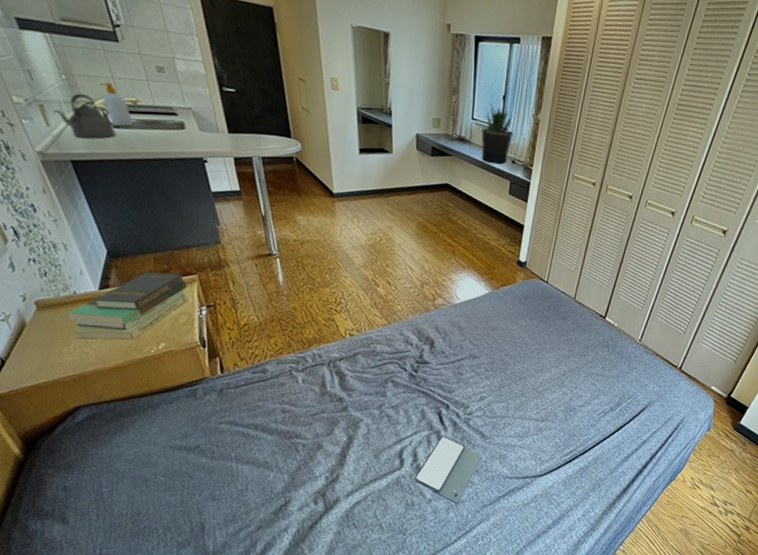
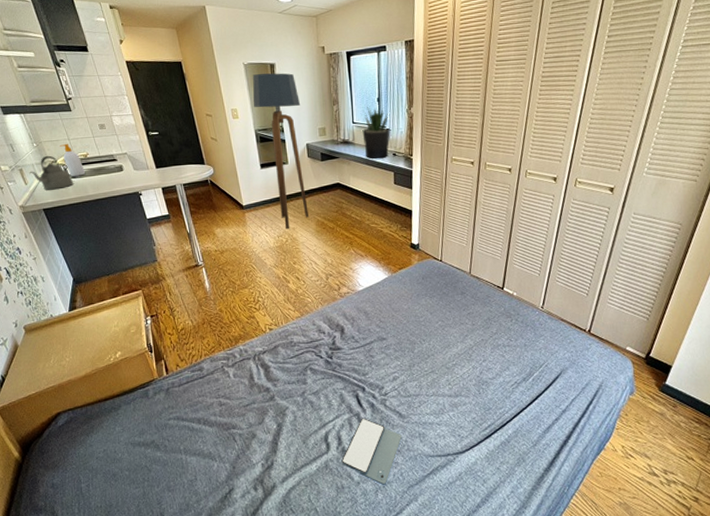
books: present [67,272,188,340] -> none [47,291,135,354]
floor lamp: none [358,41,415,228] -> present [253,73,310,230]

